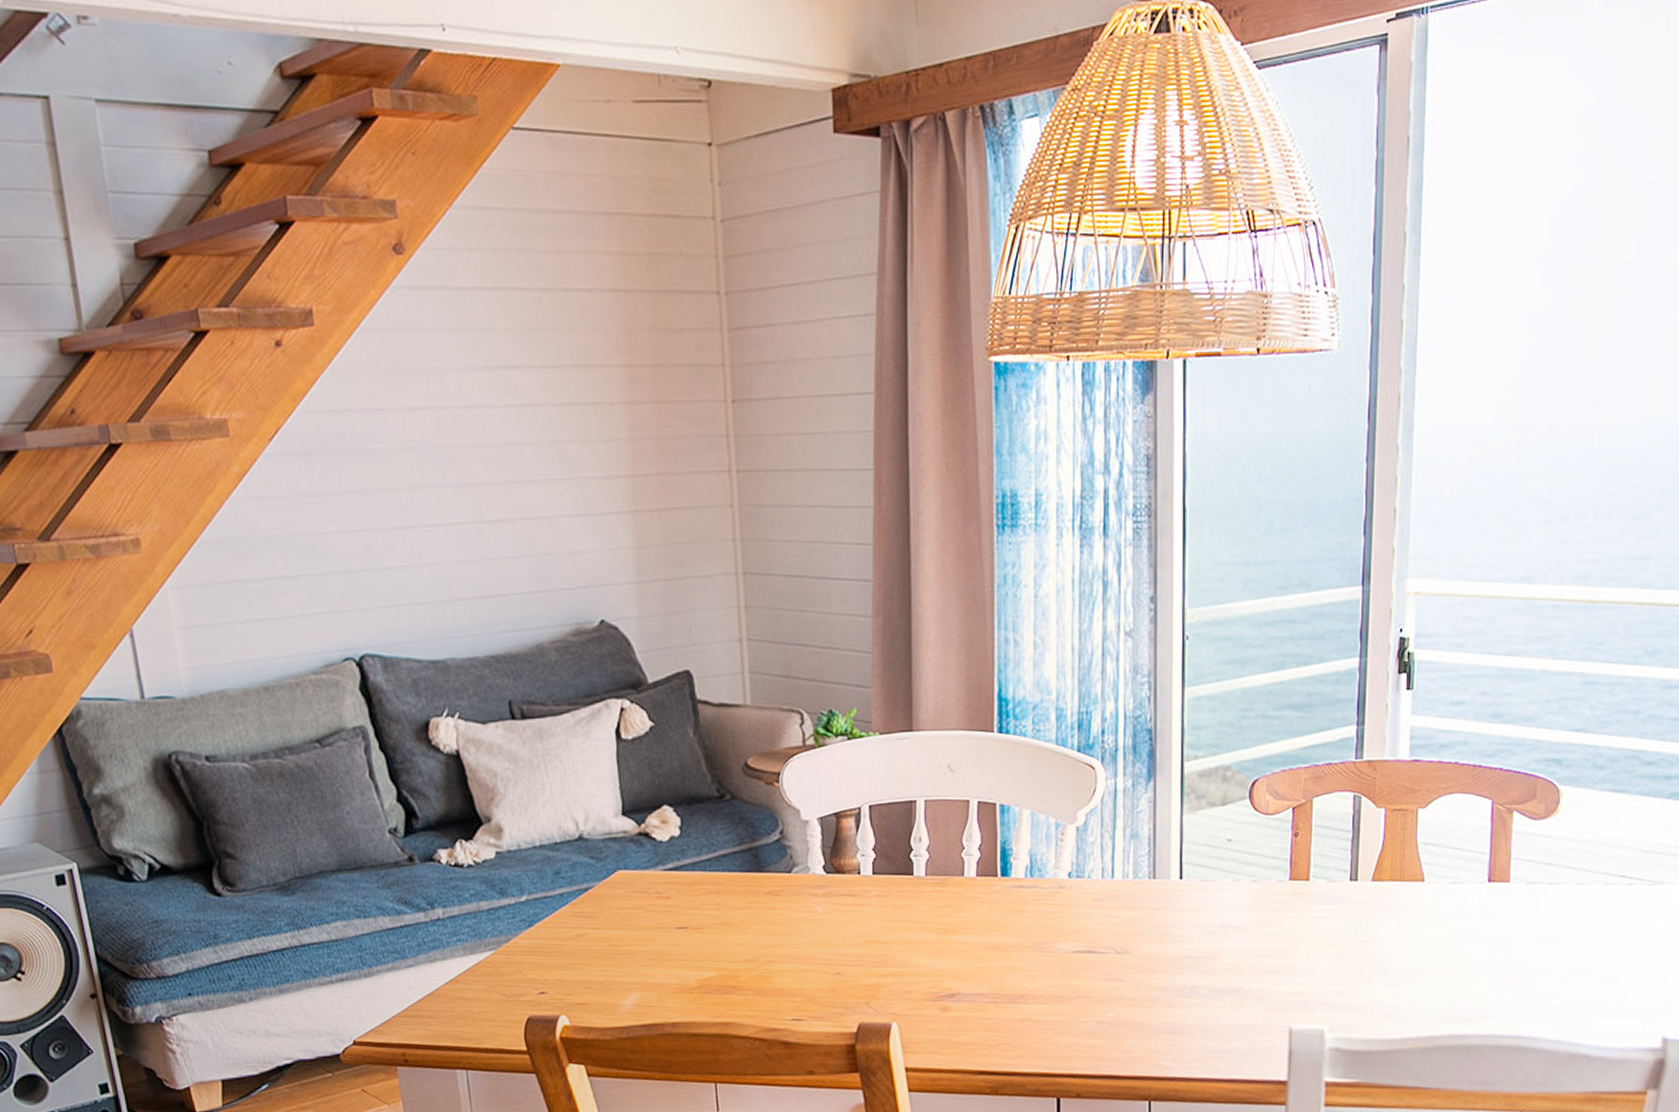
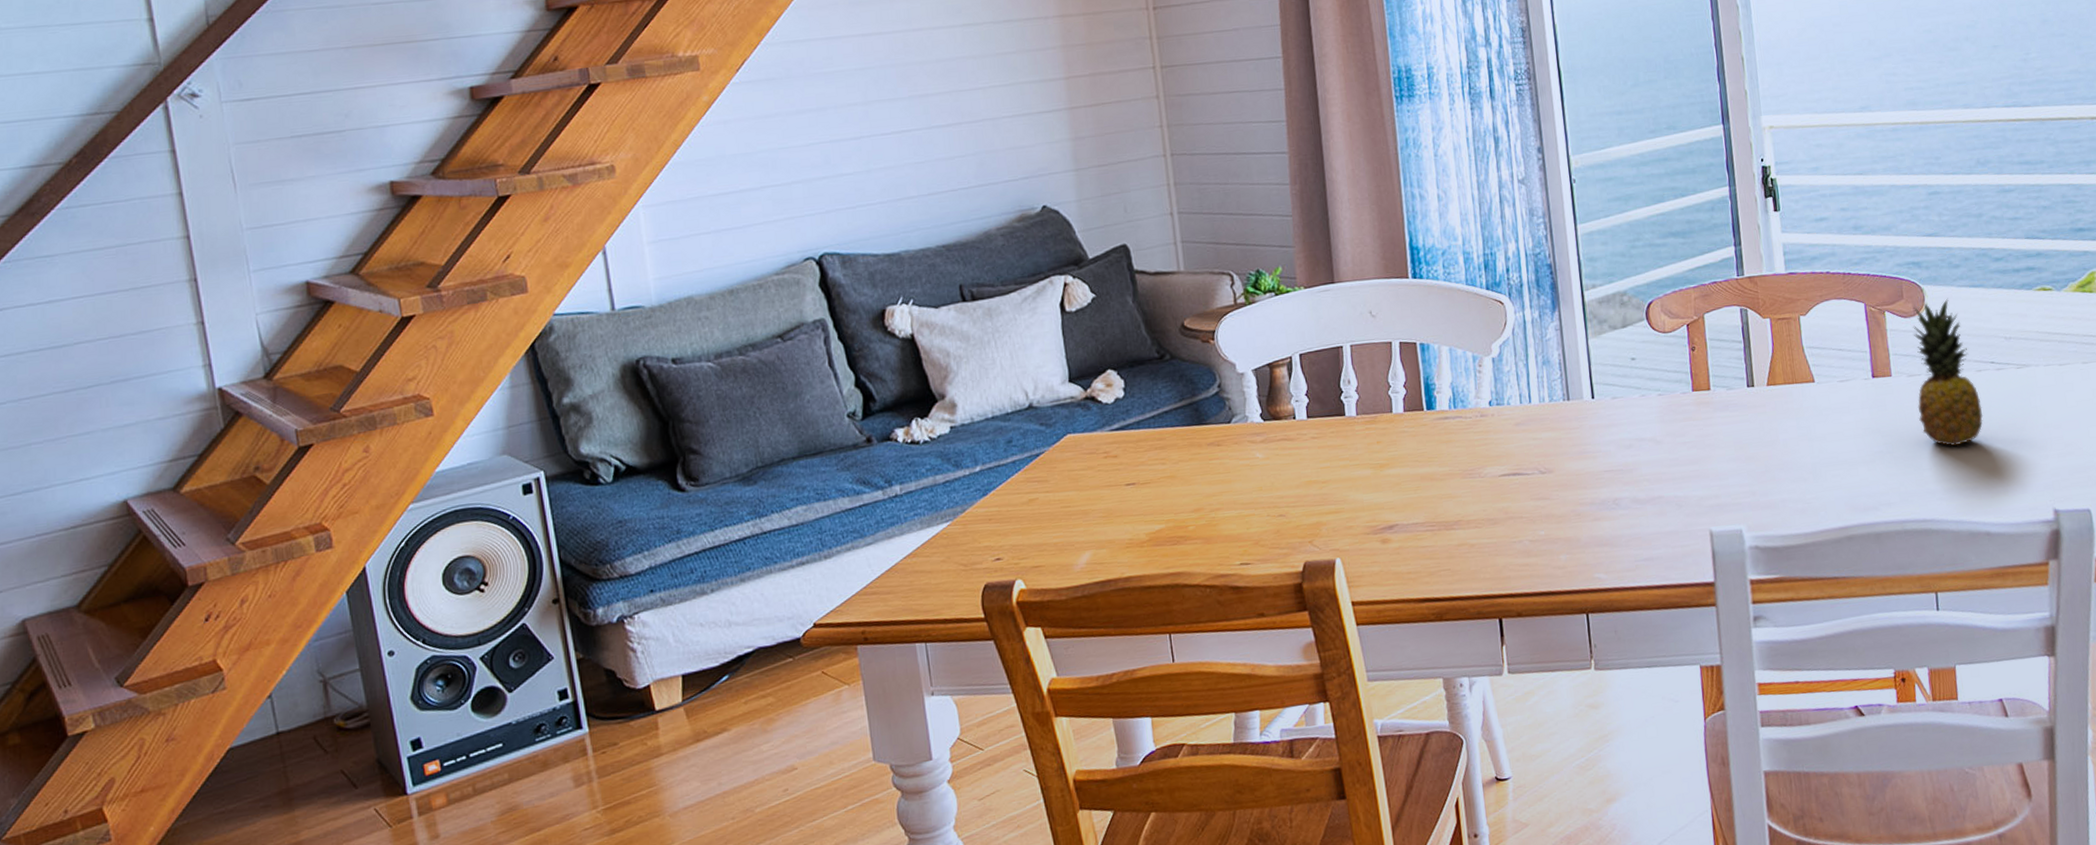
fruit: none [1532,802,1604,963] -> present [1913,298,1984,447]

